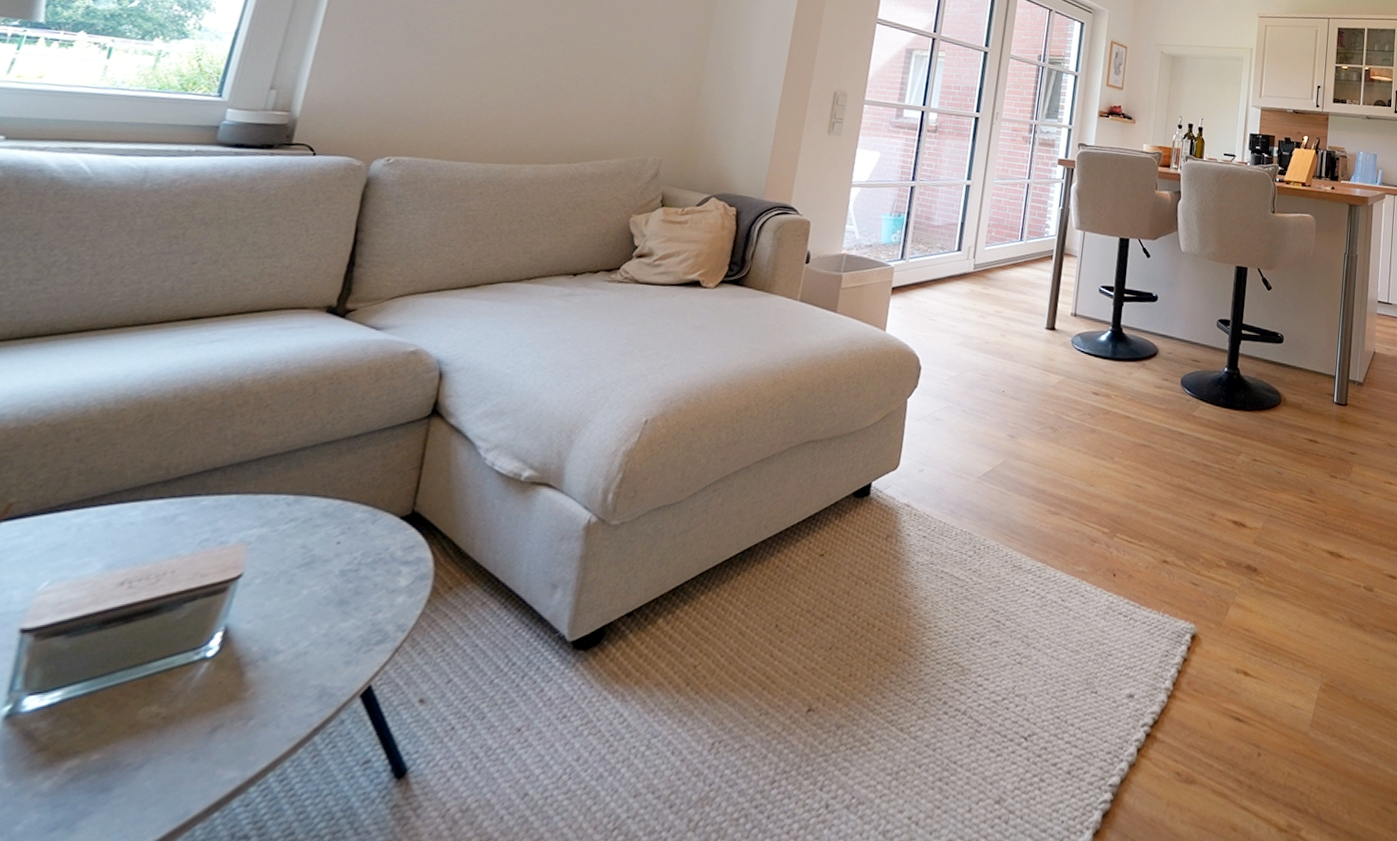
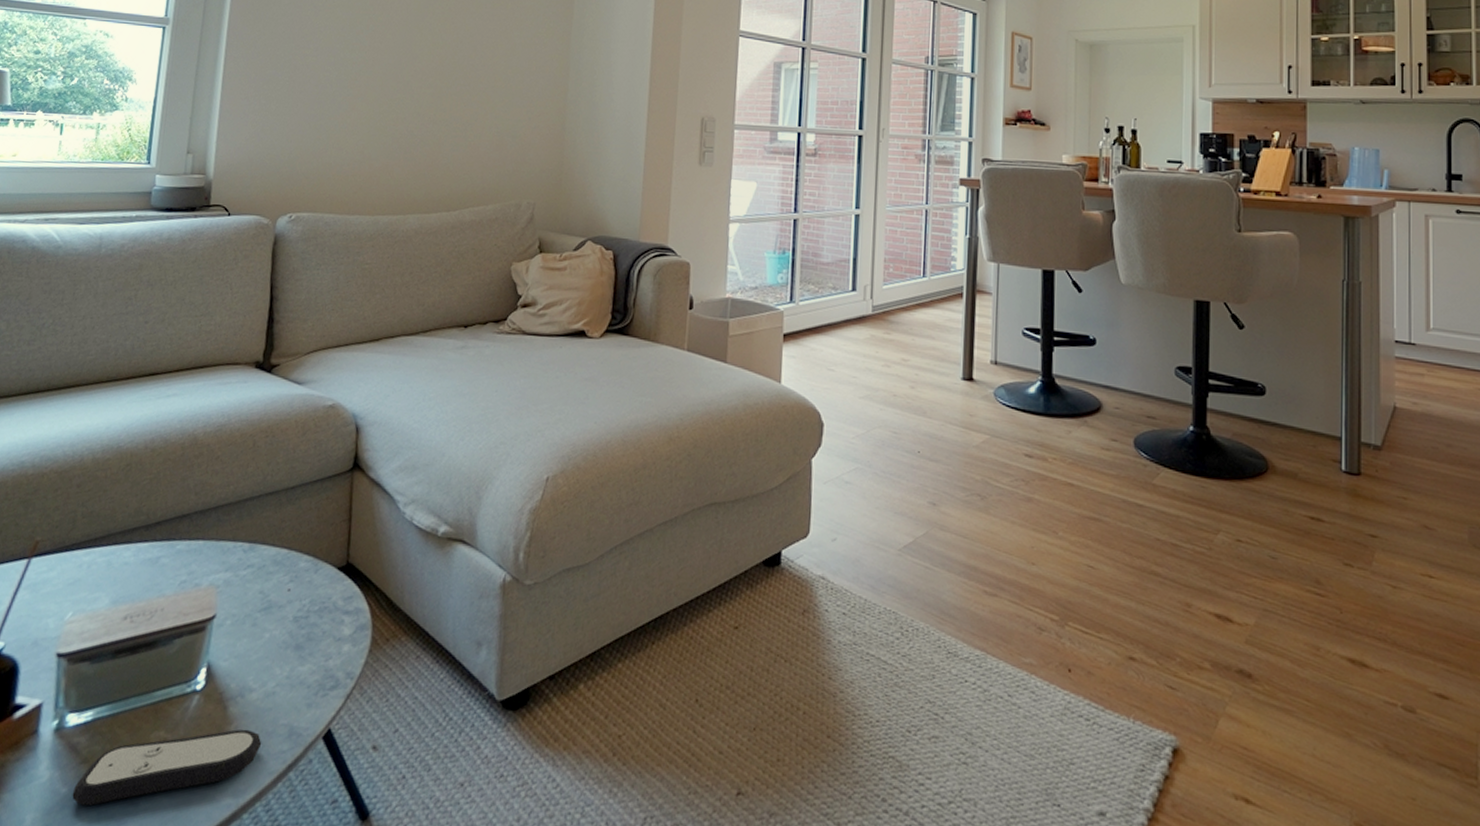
remote control: none [19,694,284,800] -> present [72,729,262,806]

